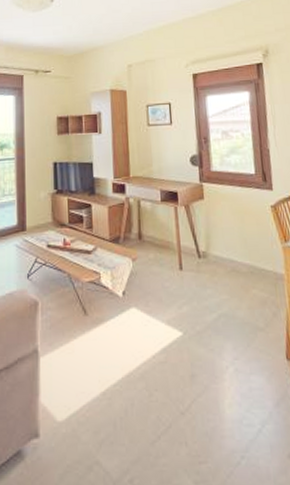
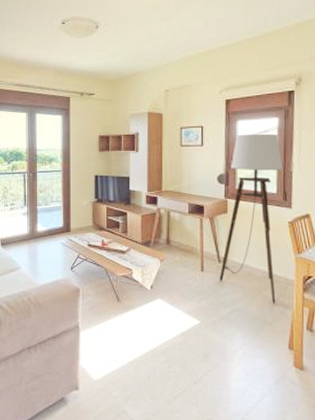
floor lamp: none [200,109,267,304] -> present [219,133,283,304]

